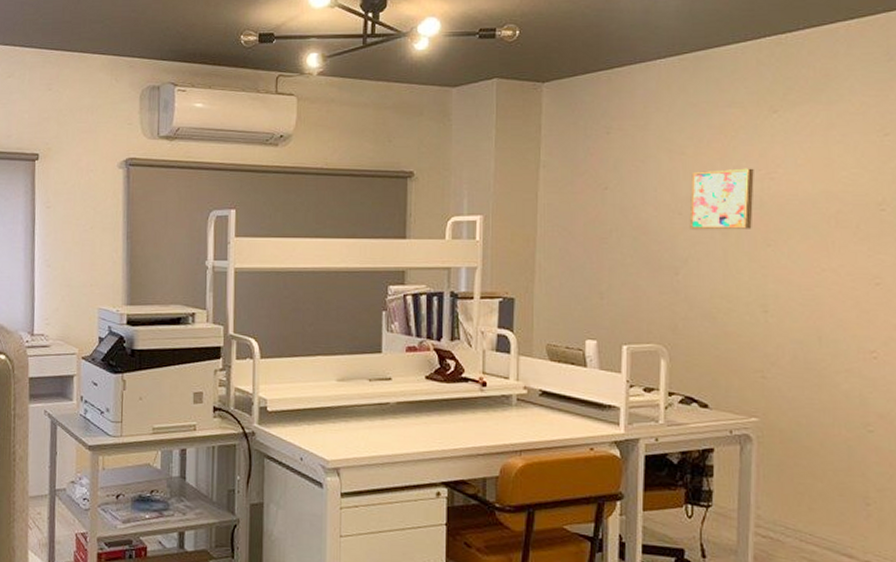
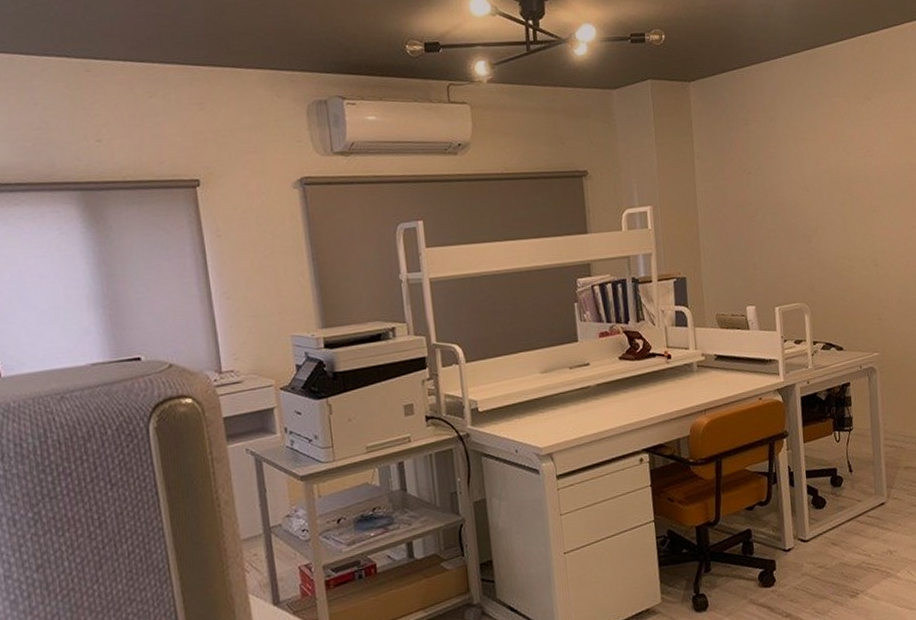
wall art: present [689,168,754,230] -> none [813,147,861,203]

